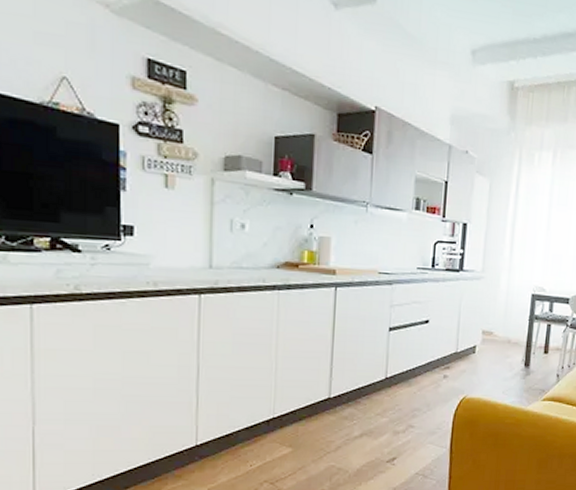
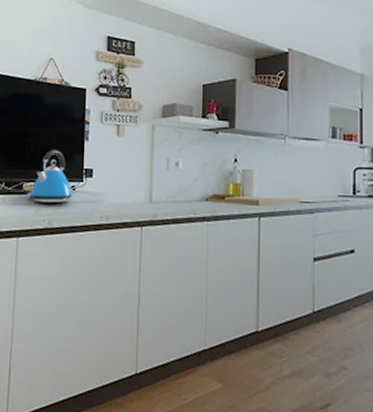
kettle: none [43,198,107,264] -> present [29,150,73,203]

